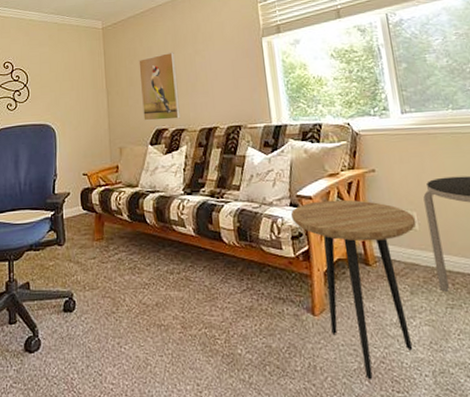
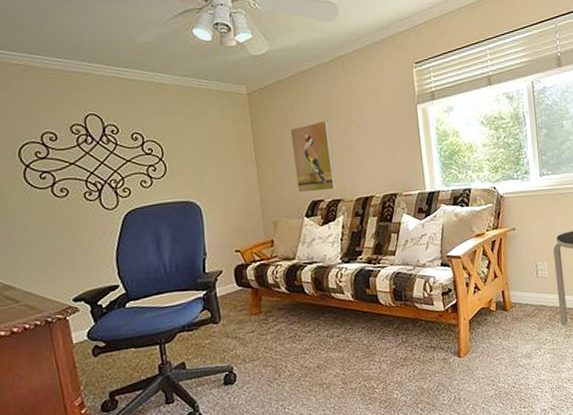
side table: present [290,199,416,381] -> none [441,256,546,403]

